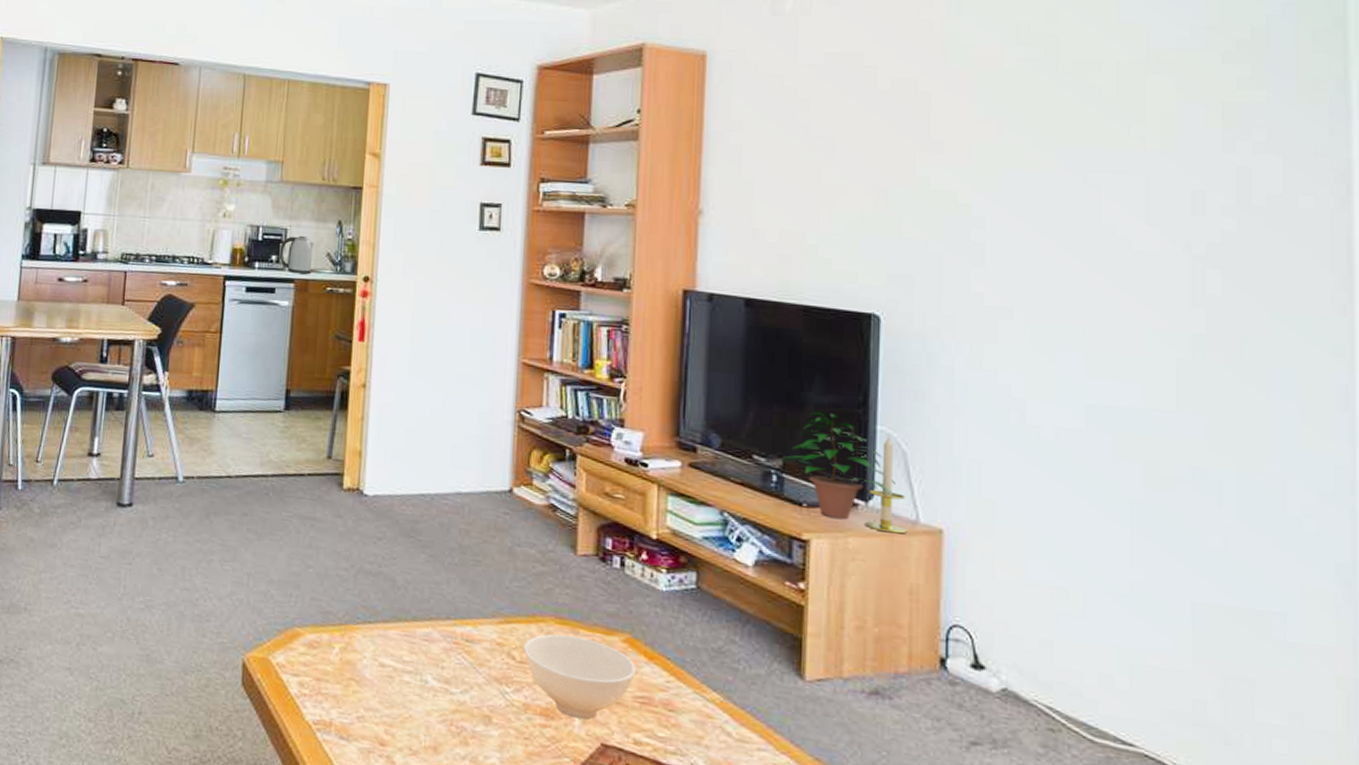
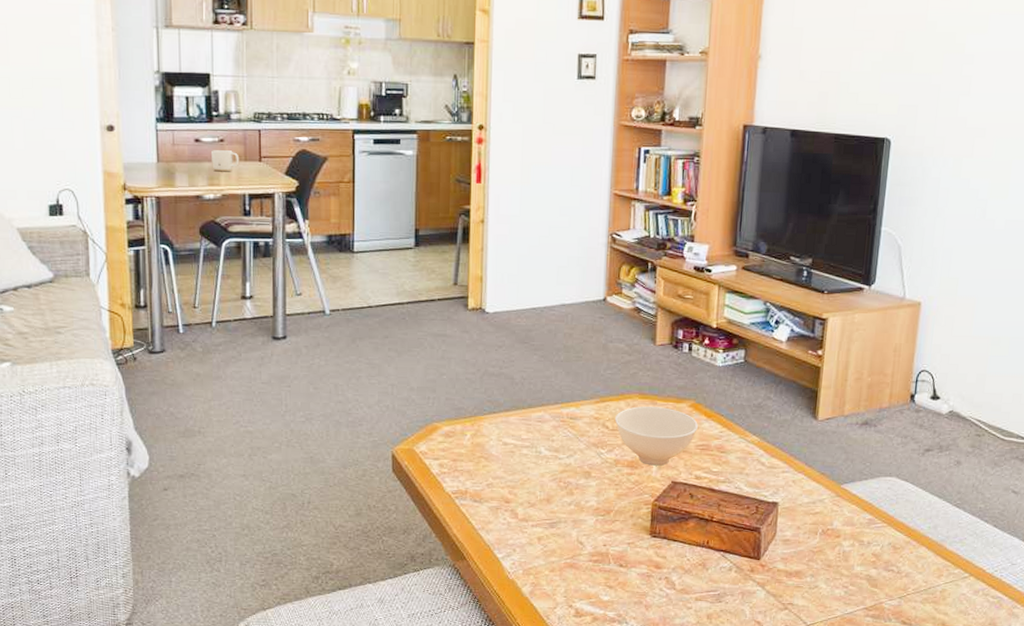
mug: none [72,290,102,315] -> present [210,150,240,172]
kettle: present [279,236,314,275] -> none [402,90,433,126]
potted plant: present [775,412,895,520] -> none [806,219,891,301]
candle: present [865,436,907,534] -> none [867,235,898,308]

